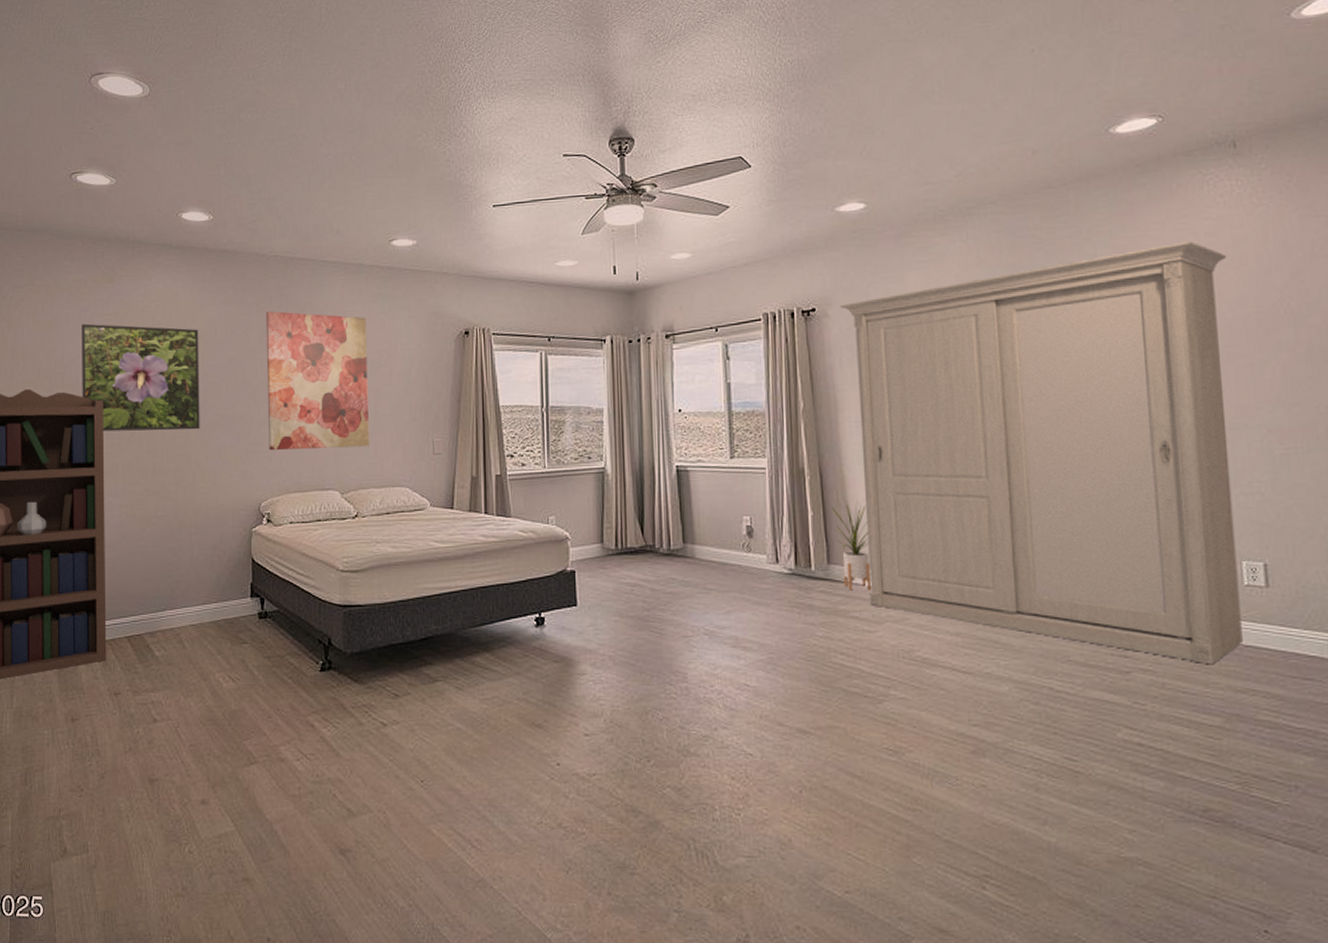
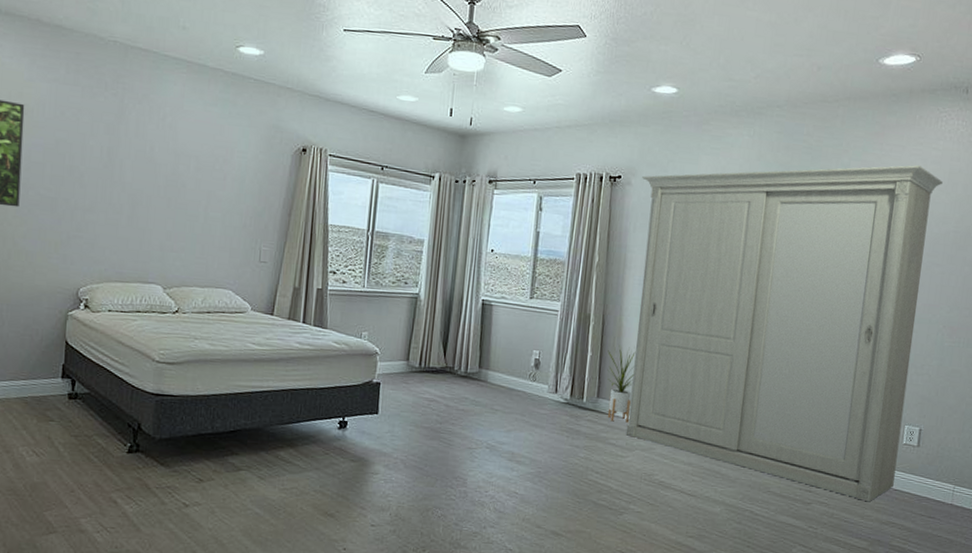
wall art: present [266,311,370,451] -> none [92,97,205,247]

